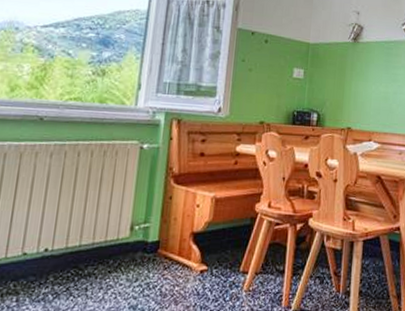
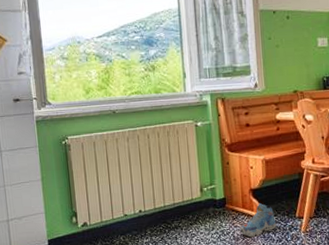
shoe: none [170,250,216,294] -> present [240,202,277,238]

